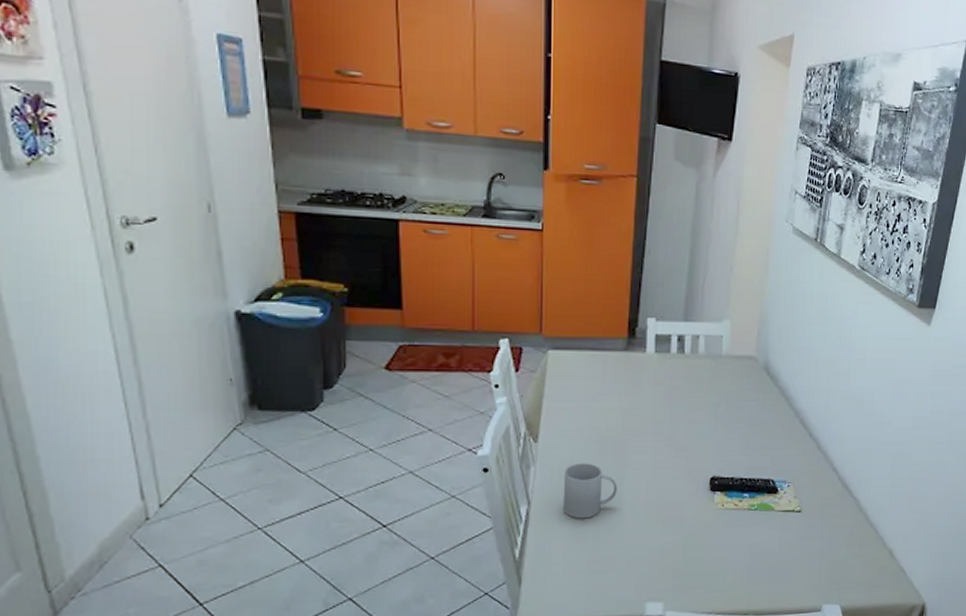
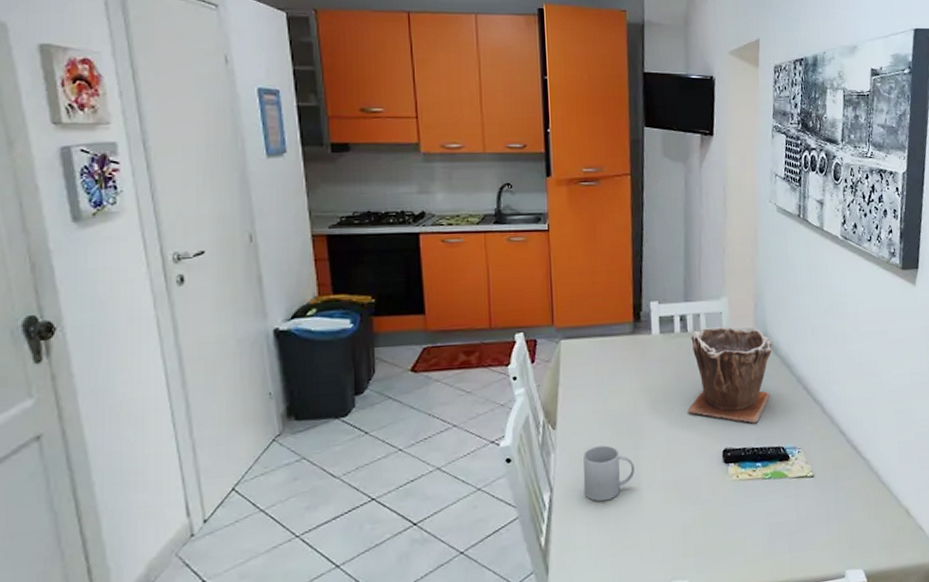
plant pot: none [677,351,774,454] -> present [688,327,773,424]

